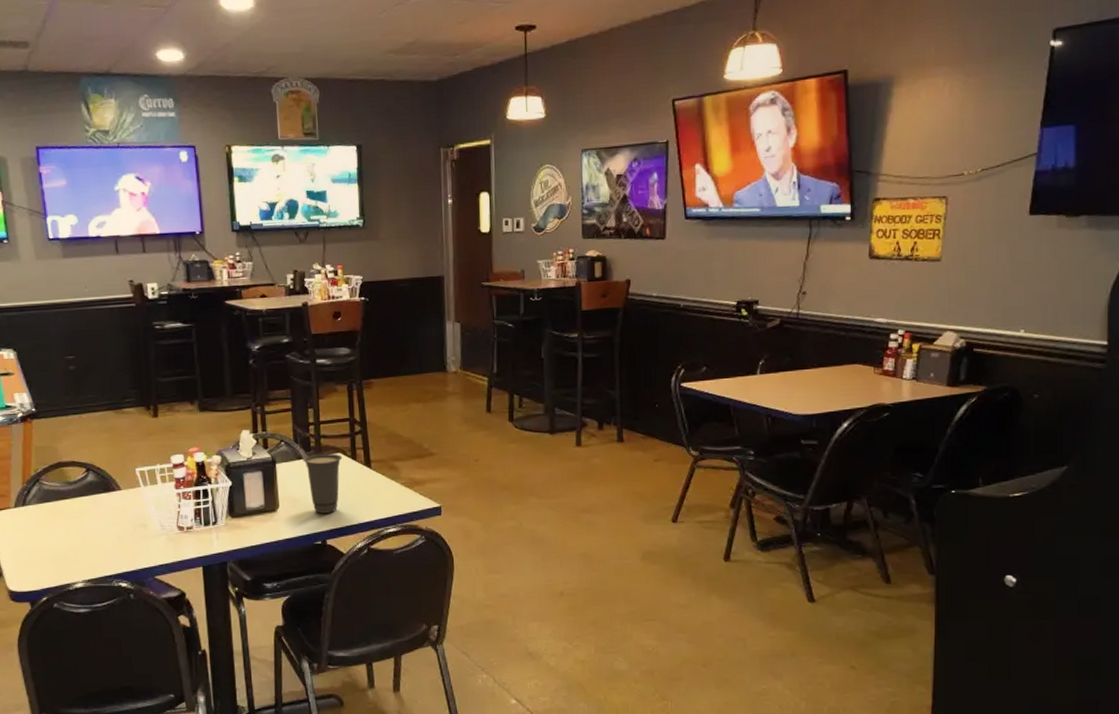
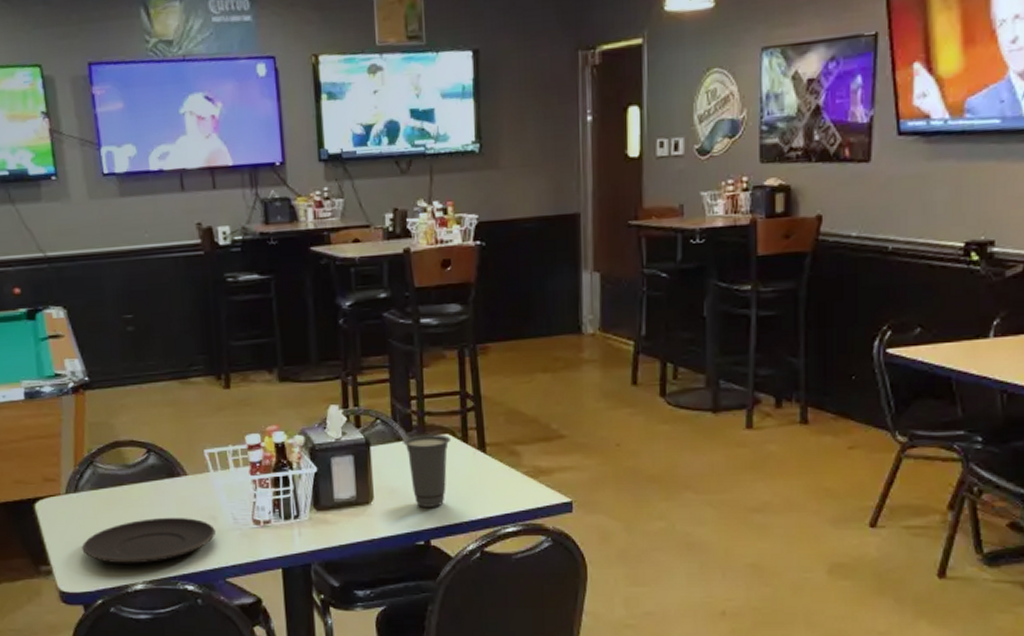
plate: none [29,525,146,567] -> present [82,517,216,564]

